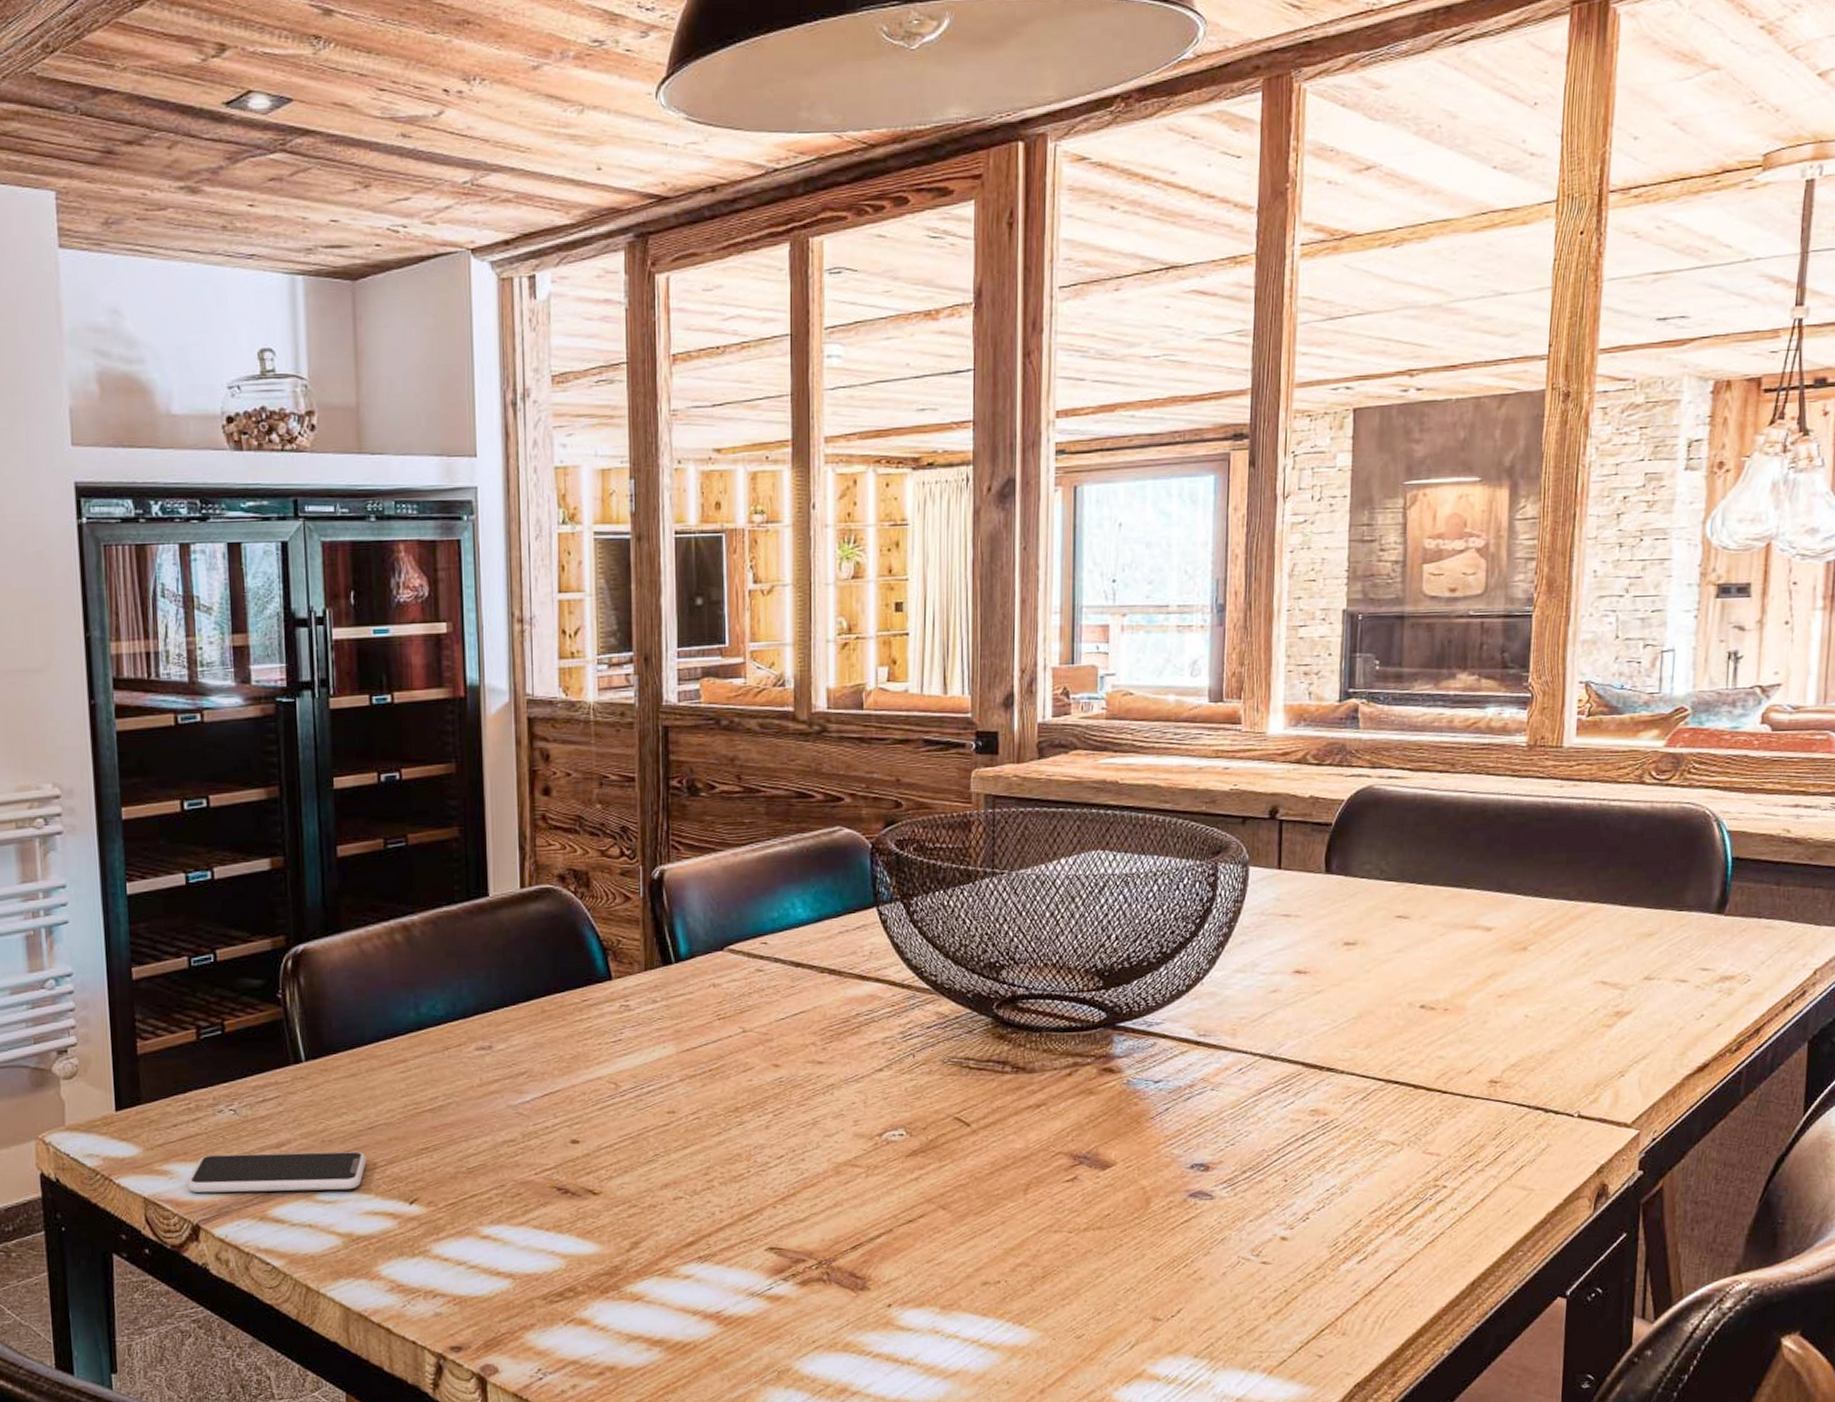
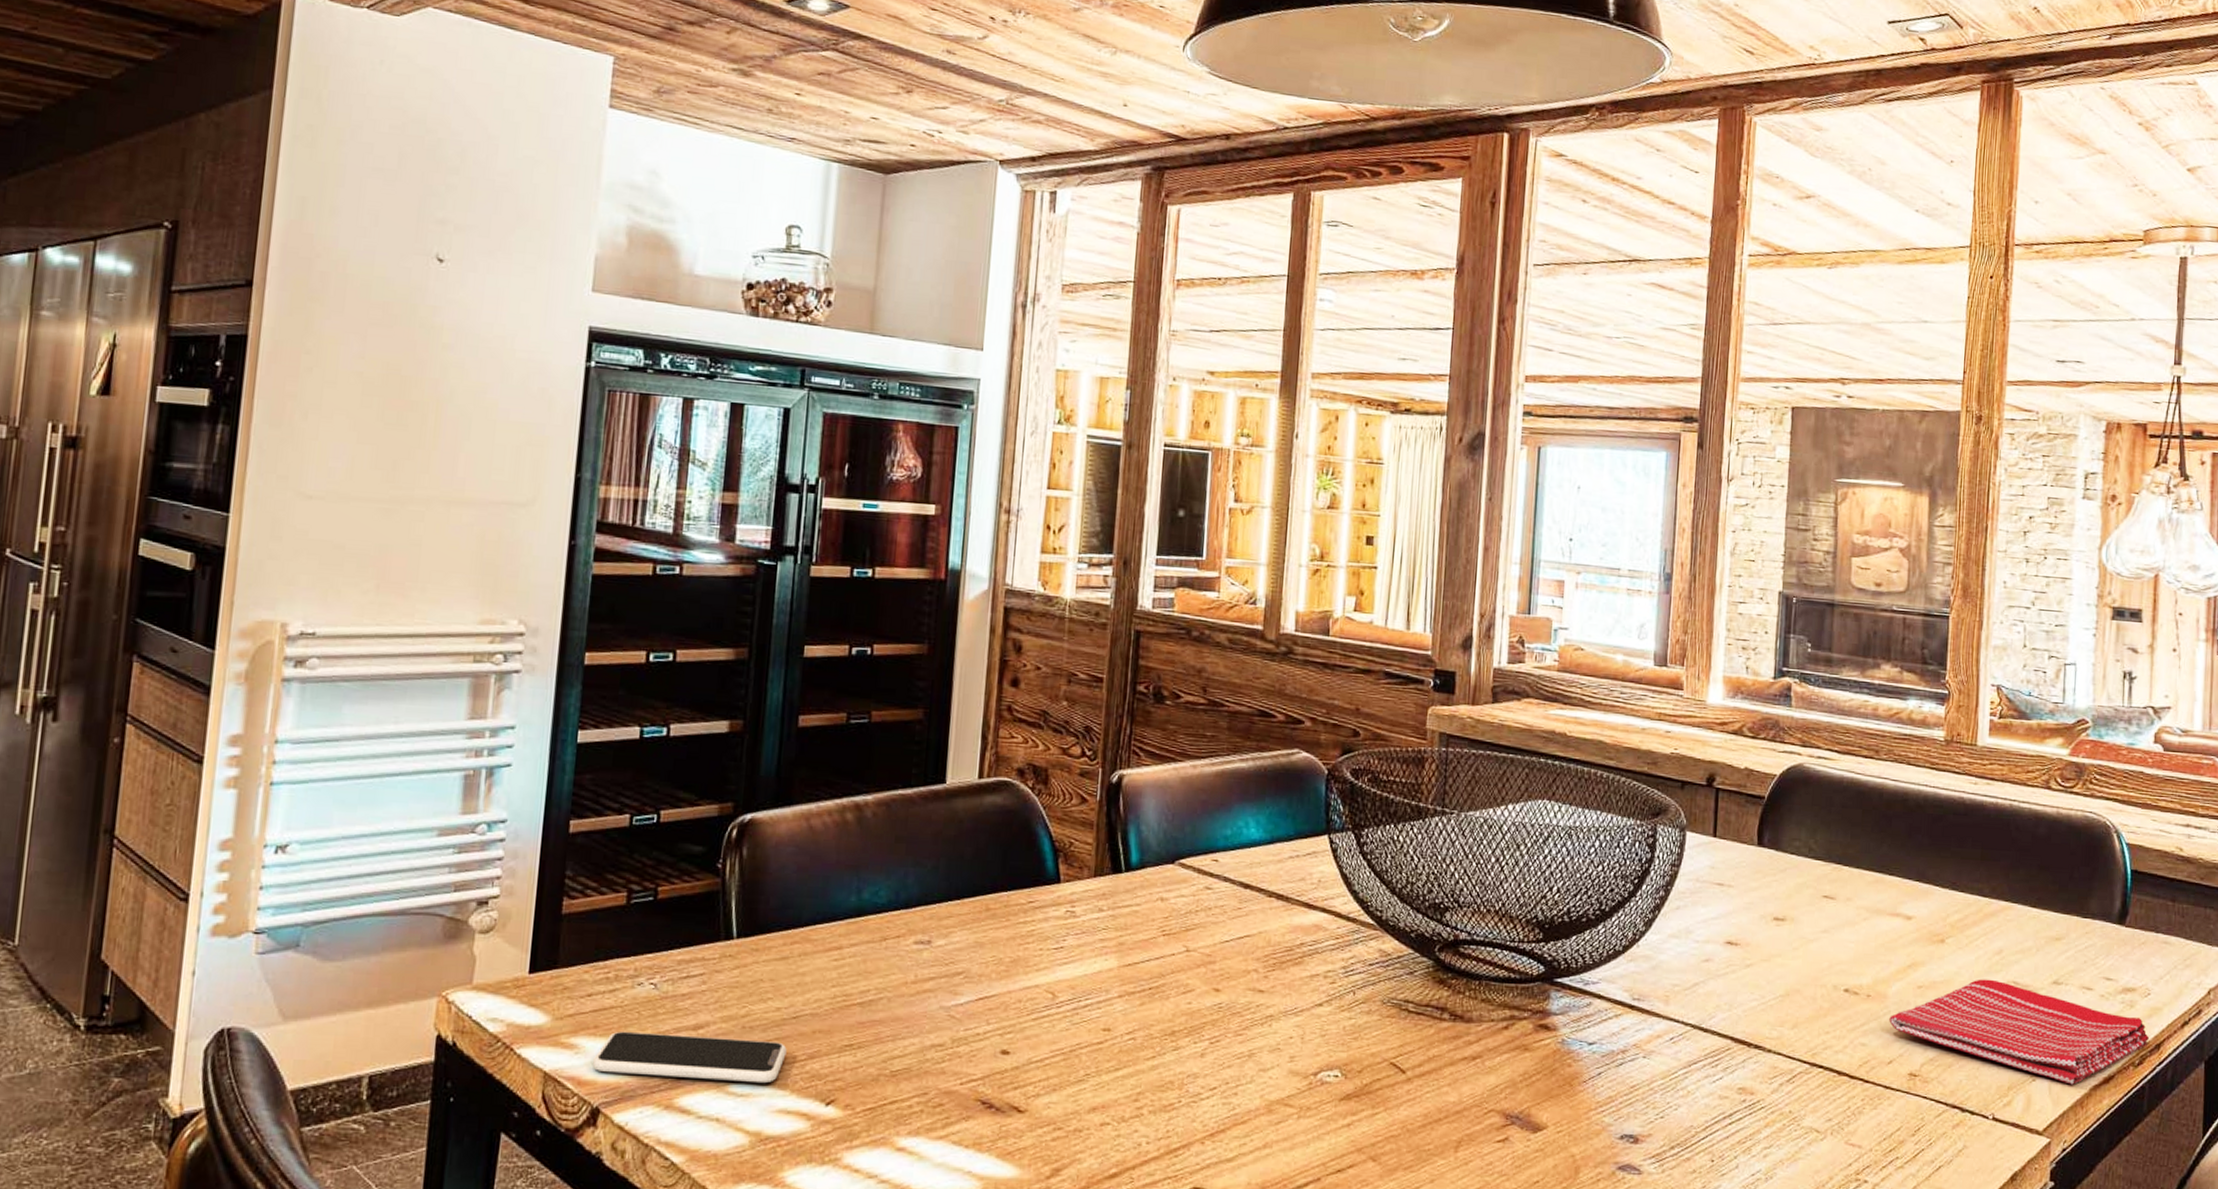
dish towel: none [1468,981,1749,1077] -> present [1889,979,2150,1085]

